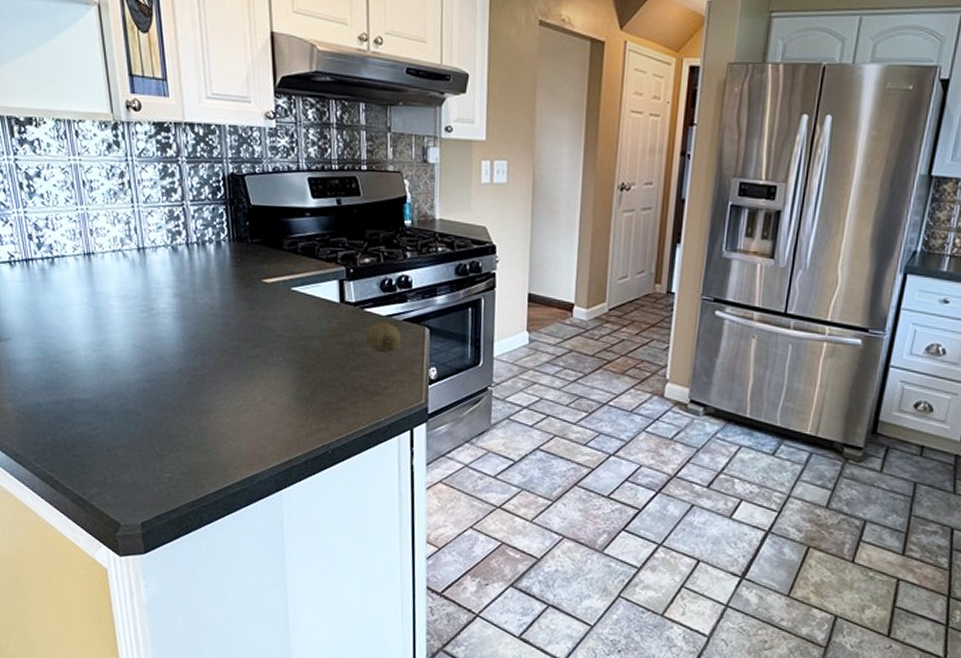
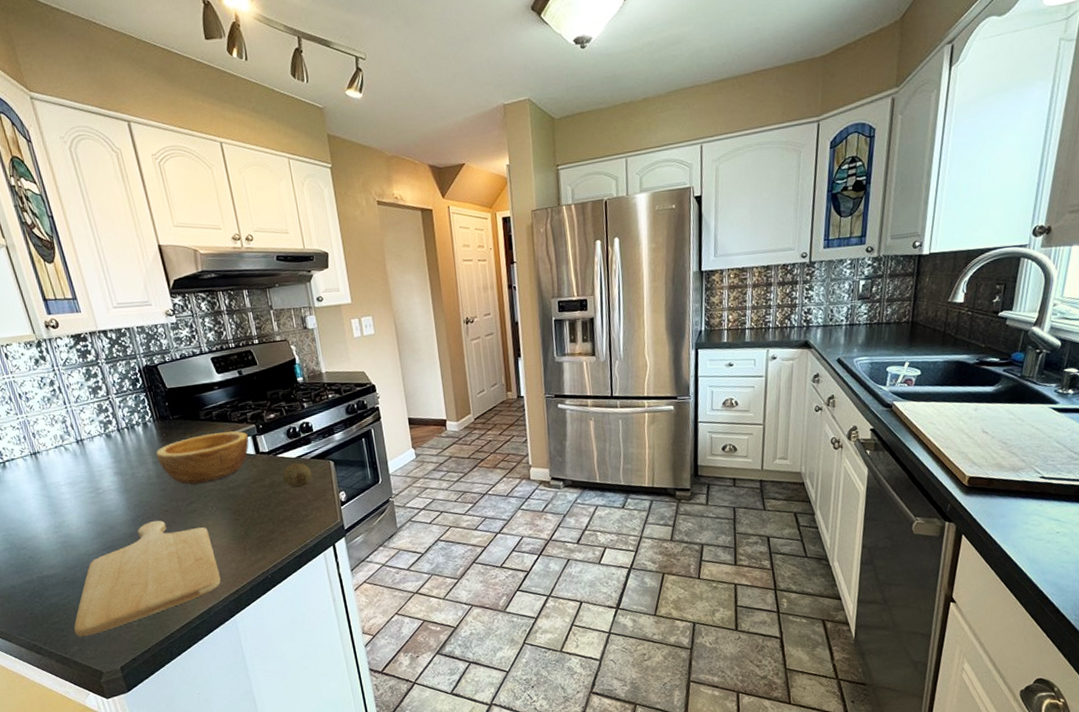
chopping board: none [97,359,273,479] -> present [73,520,221,637]
bowl: none [224,268,334,326] -> present [155,431,249,485]

